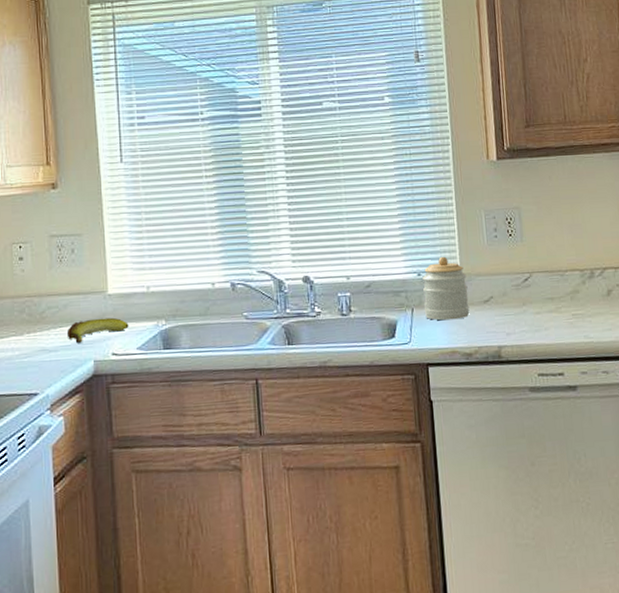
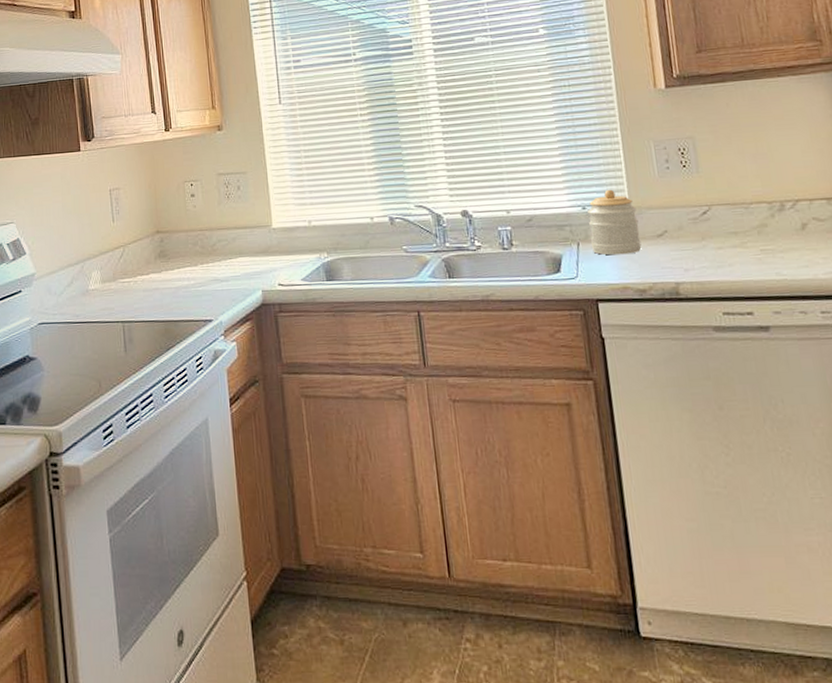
banana: present [66,317,129,343] -> none [236,250,293,274]

